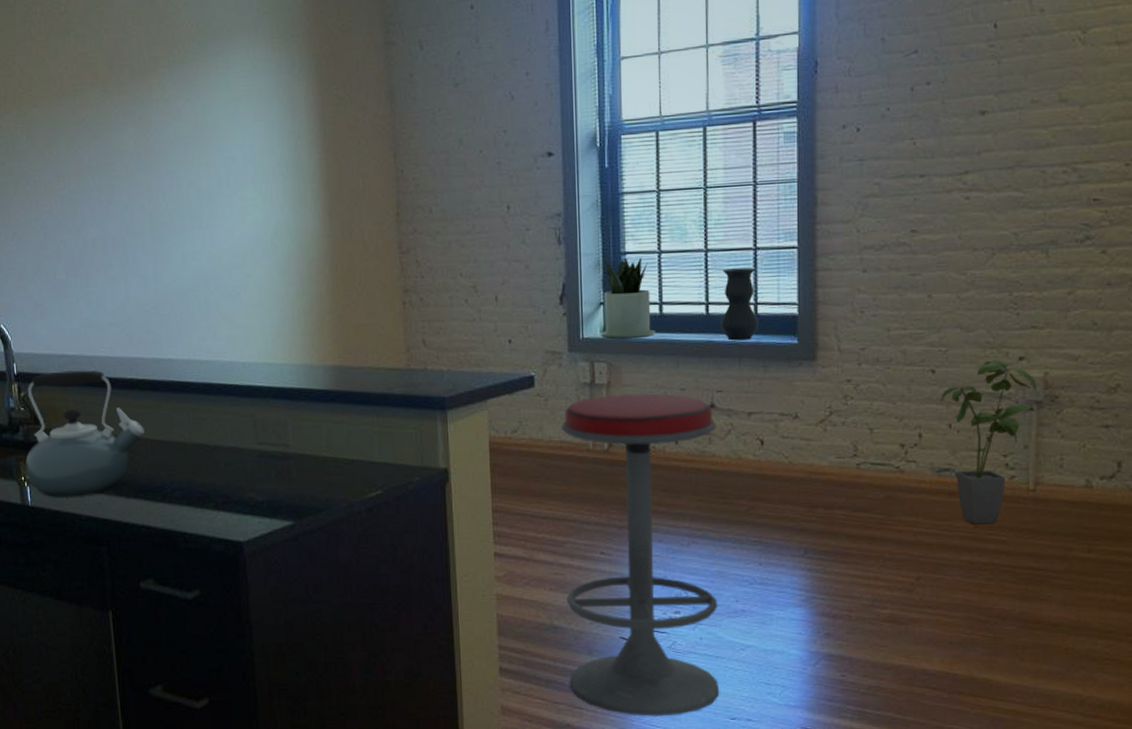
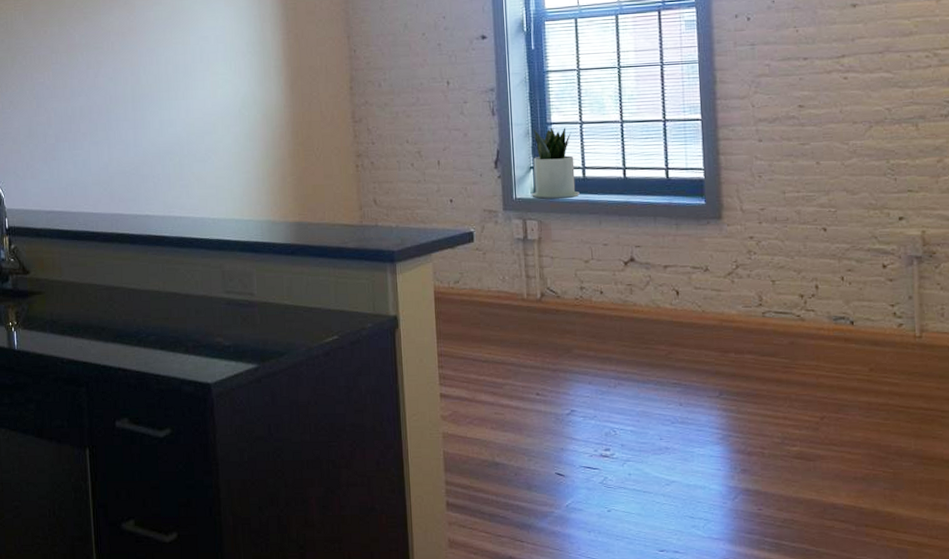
kettle: present [25,370,146,497] -> none [13,225,124,342]
bar stool: present [561,393,719,717] -> none [498,248,648,549]
vase: present [720,267,759,341] -> none [636,137,671,202]
house plant: present [941,359,1036,525] -> none [833,219,916,368]

